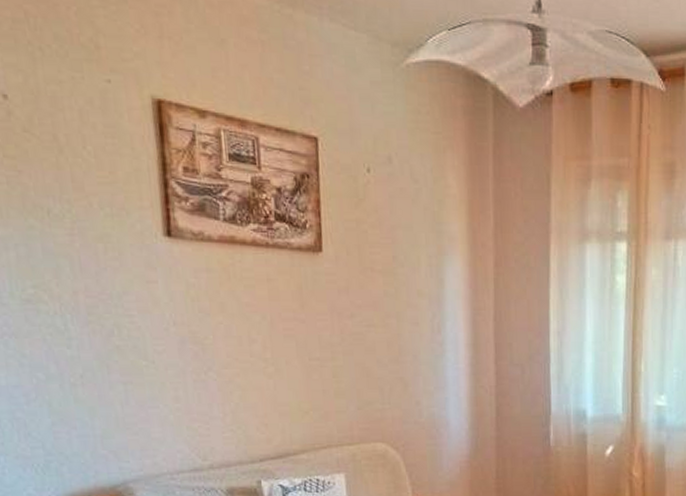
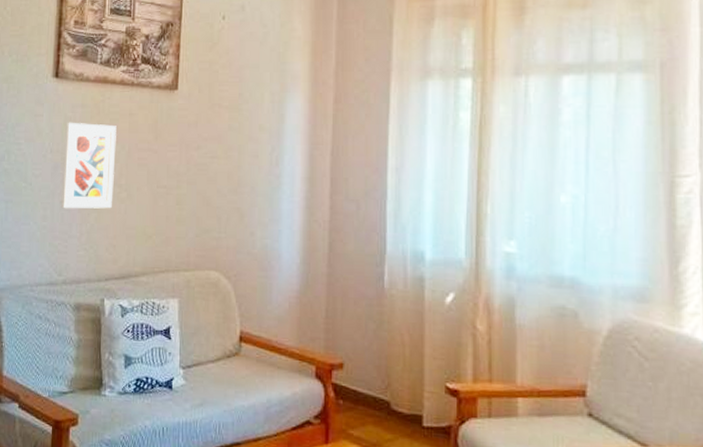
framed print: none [188,289,259,388] -> present [60,122,117,209]

